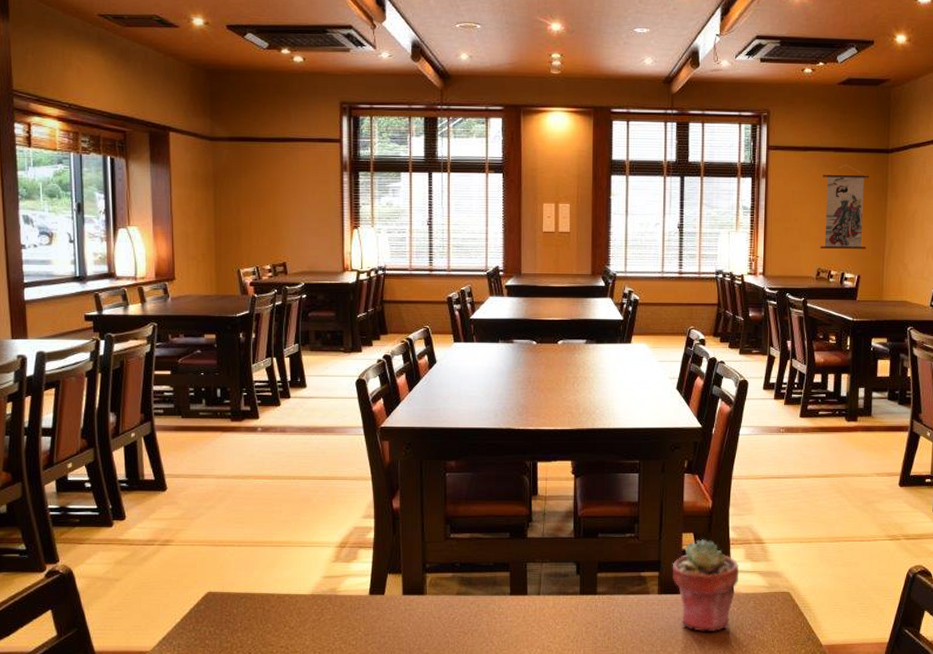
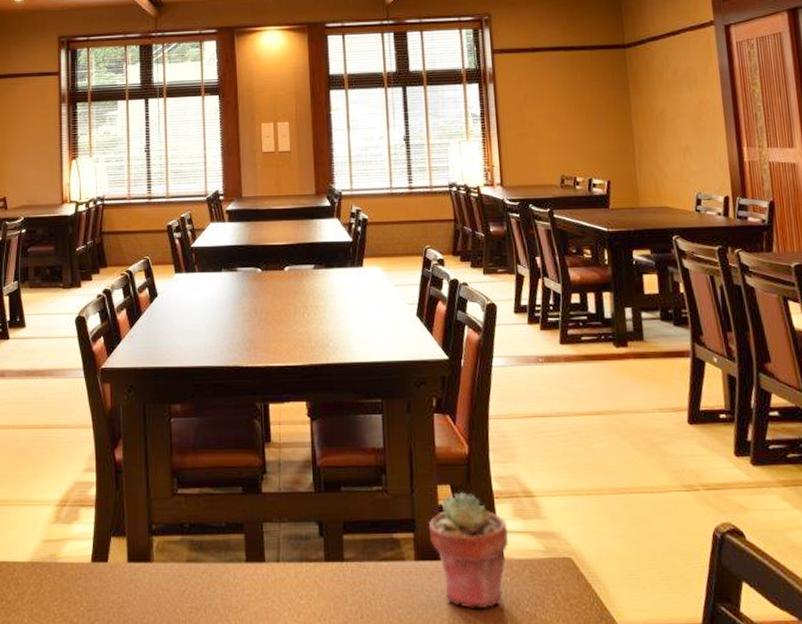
wall scroll: present [820,165,869,249] -> none [554,64,614,154]

